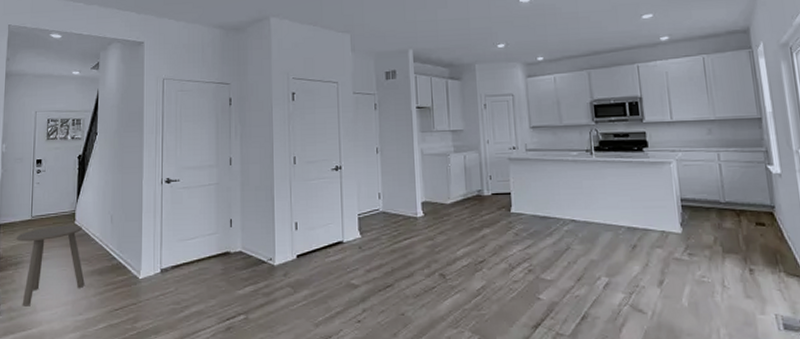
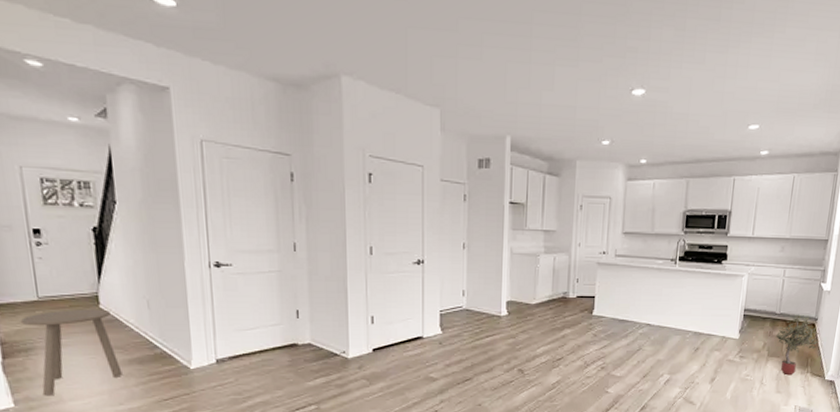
potted tree: none [726,203,785,276] -> present [775,315,819,376]

